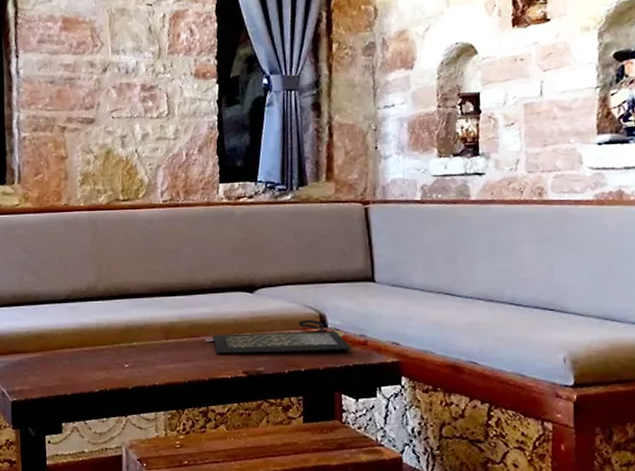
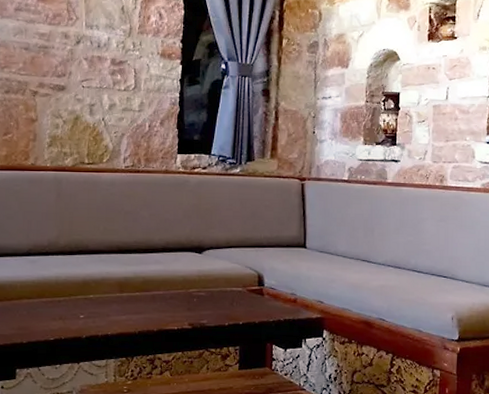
clutch bag: present [205,320,352,354] -> none [156,279,284,308]

